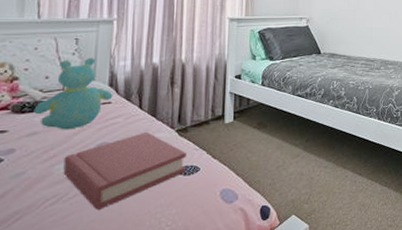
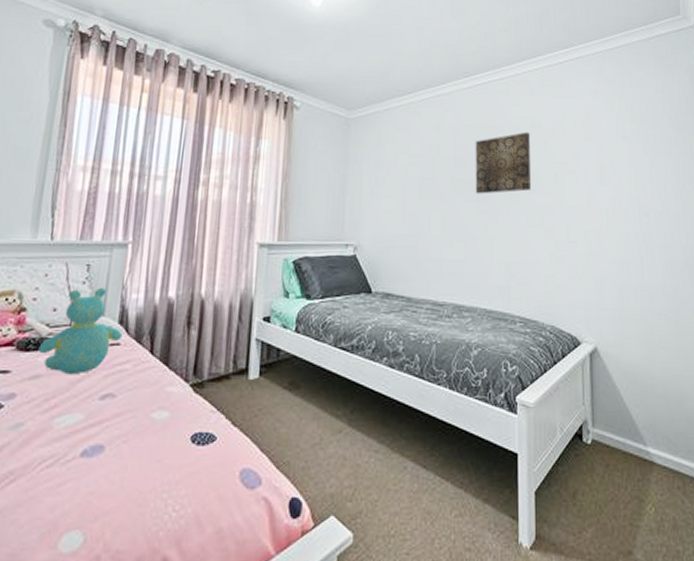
hardback book: present [63,131,187,210] -> none [63,383,201,479]

